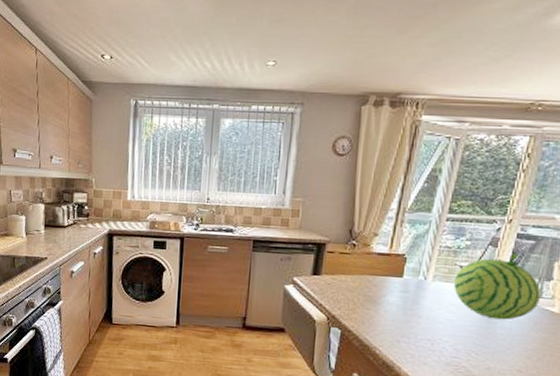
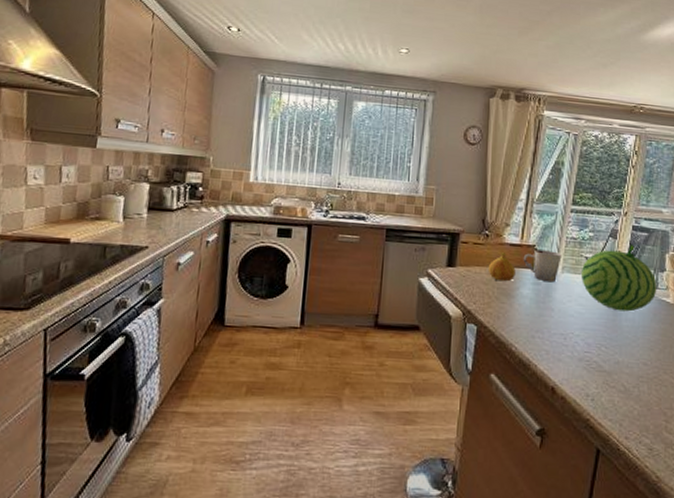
fruit: none [353,261,383,290] -> present [488,252,516,282]
cup: none [391,258,433,291] -> present [523,249,562,283]

